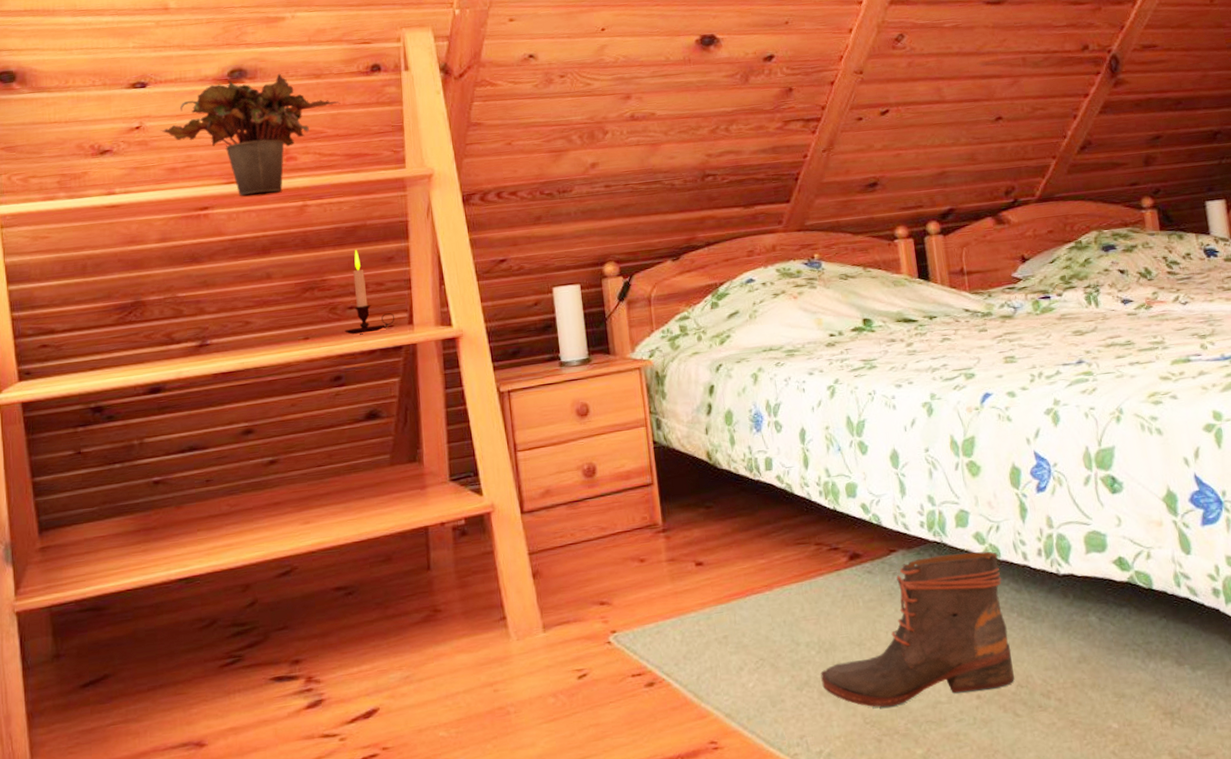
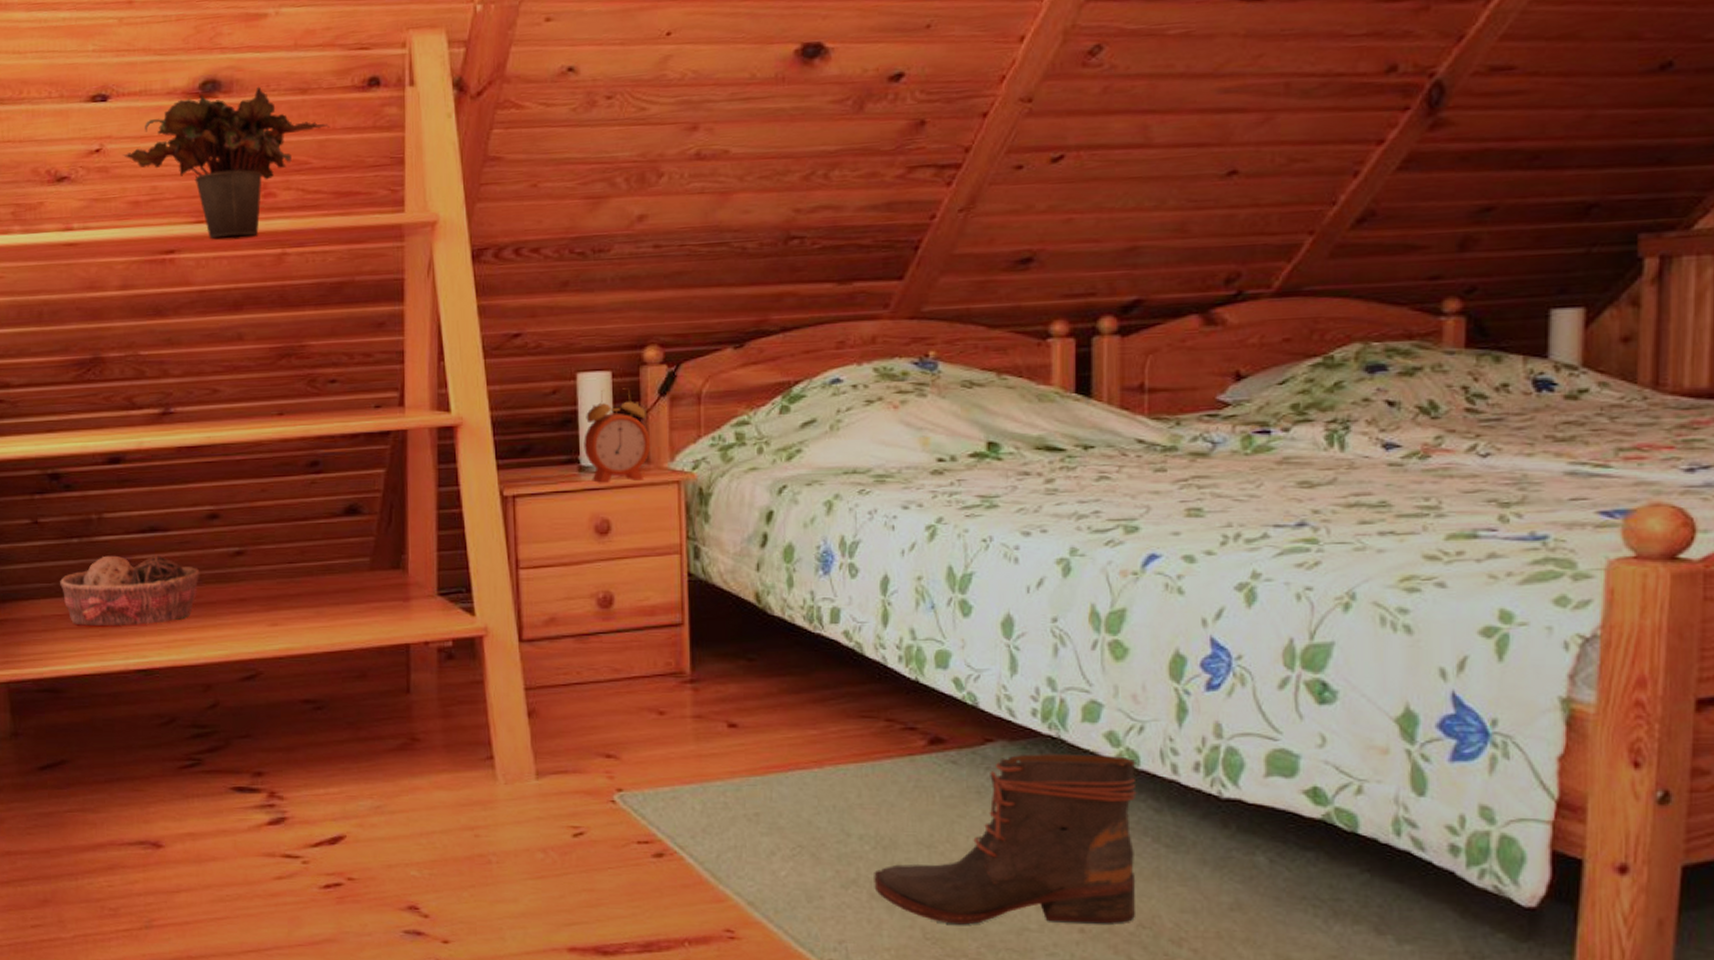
decorative basket: none [103,470,237,544] -> present [60,554,200,626]
candle: present [345,249,395,335] -> none [324,310,384,414]
alarm clock: none [562,297,616,376] -> present [583,388,651,484]

